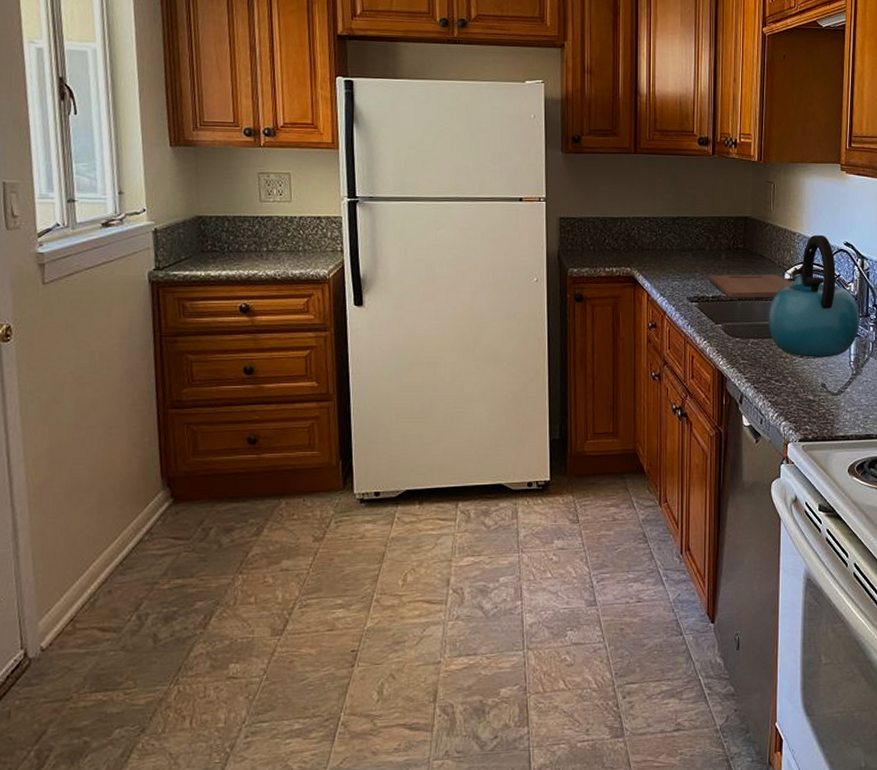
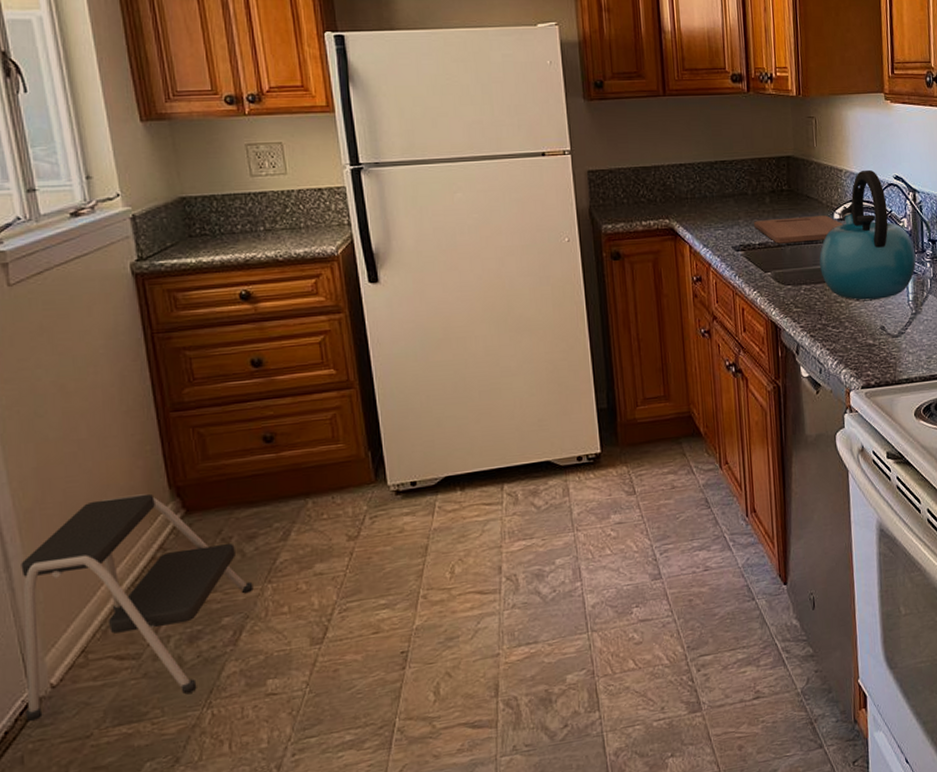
step stool: none [16,481,226,679] -> present [21,493,254,721]

